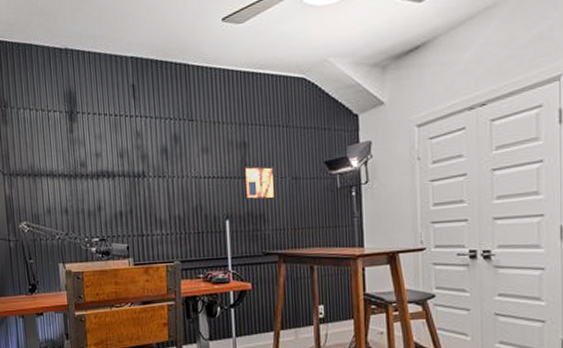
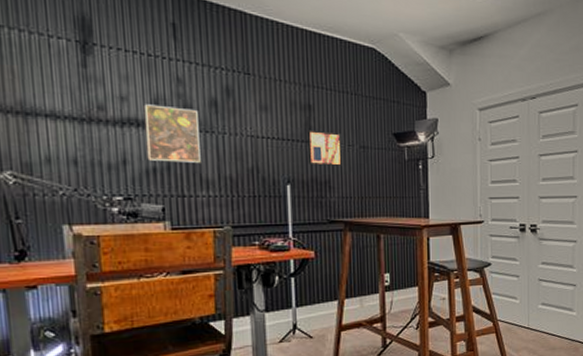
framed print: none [112,157,155,206] -> present [143,104,201,163]

